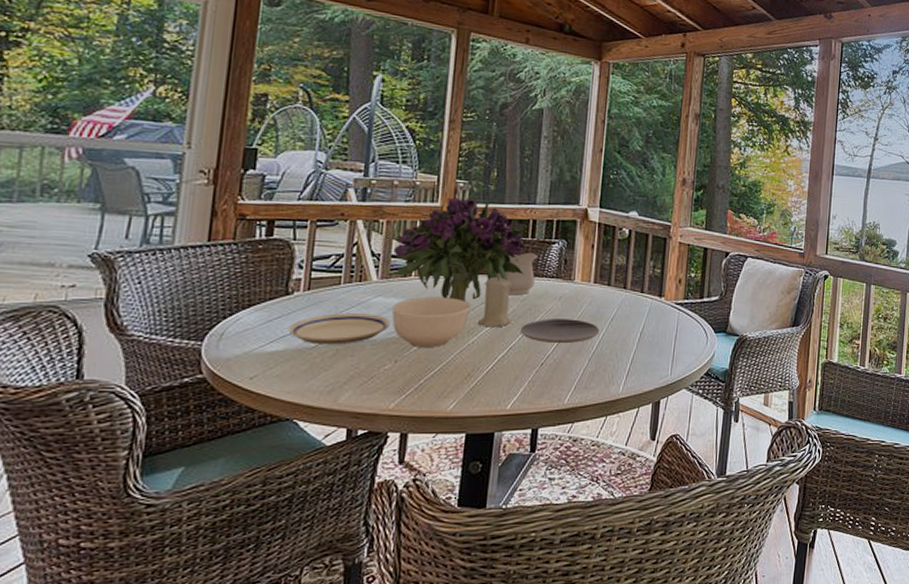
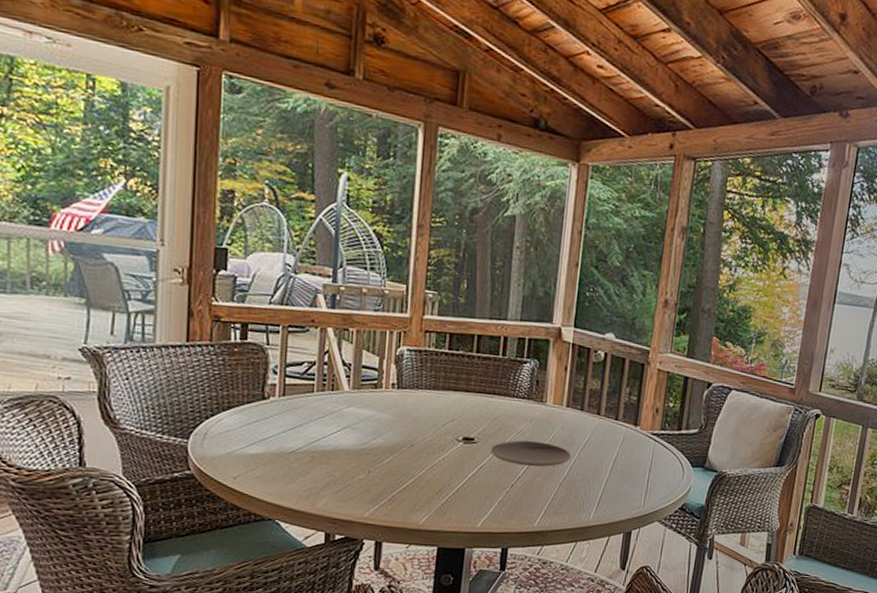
plate: present [288,313,390,345] -> none [266,420,363,452]
bouquet: present [387,196,526,303] -> none [358,308,497,419]
bowl: present [391,296,471,347] -> none [363,410,441,461]
candle: present [477,275,512,328] -> none [447,392,483,446]
pitcher: present [496,252,538,295] -> none [466,370,509,415]

